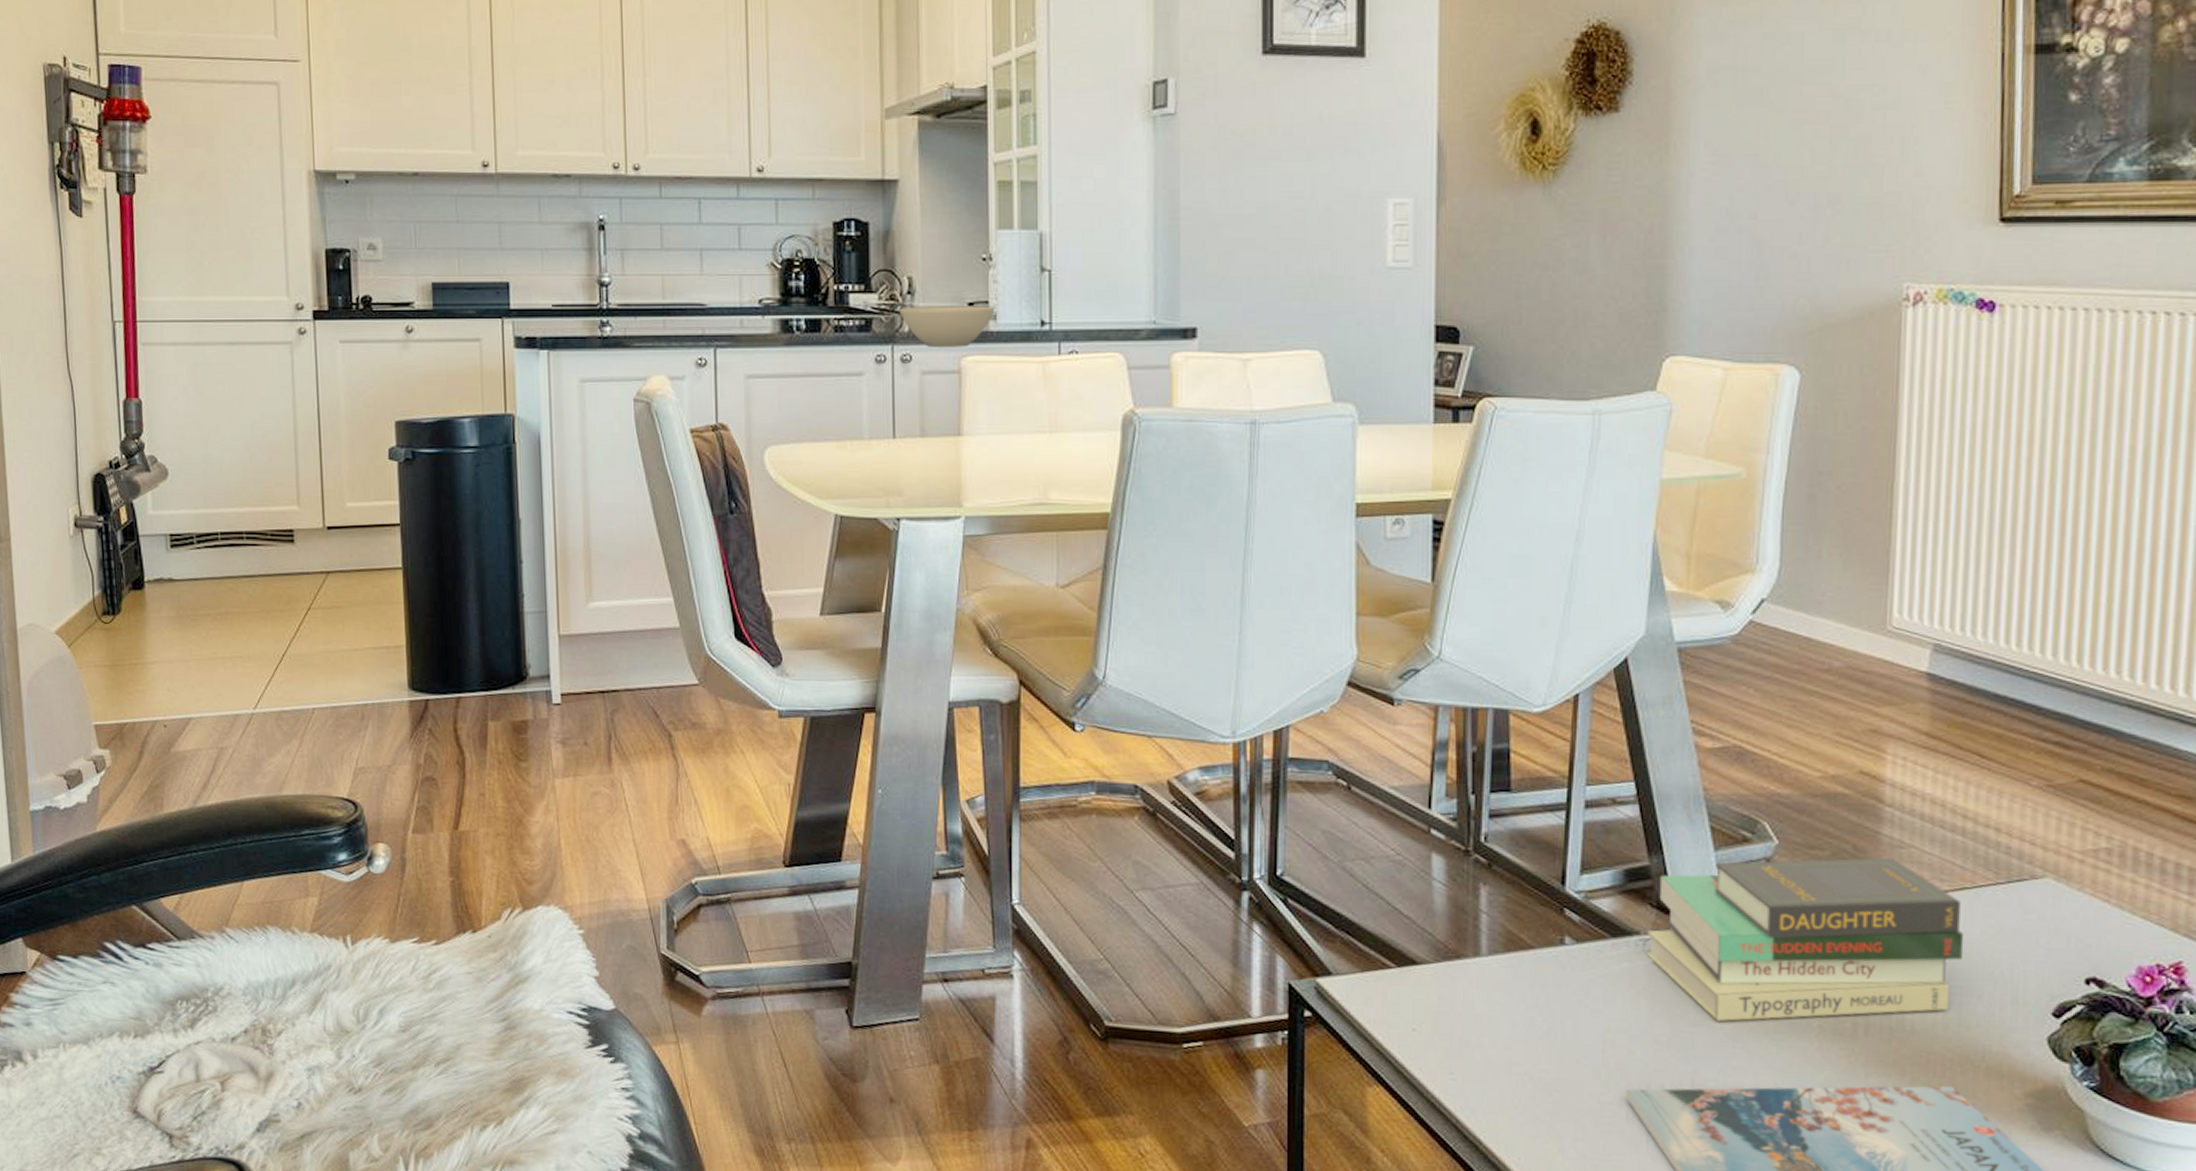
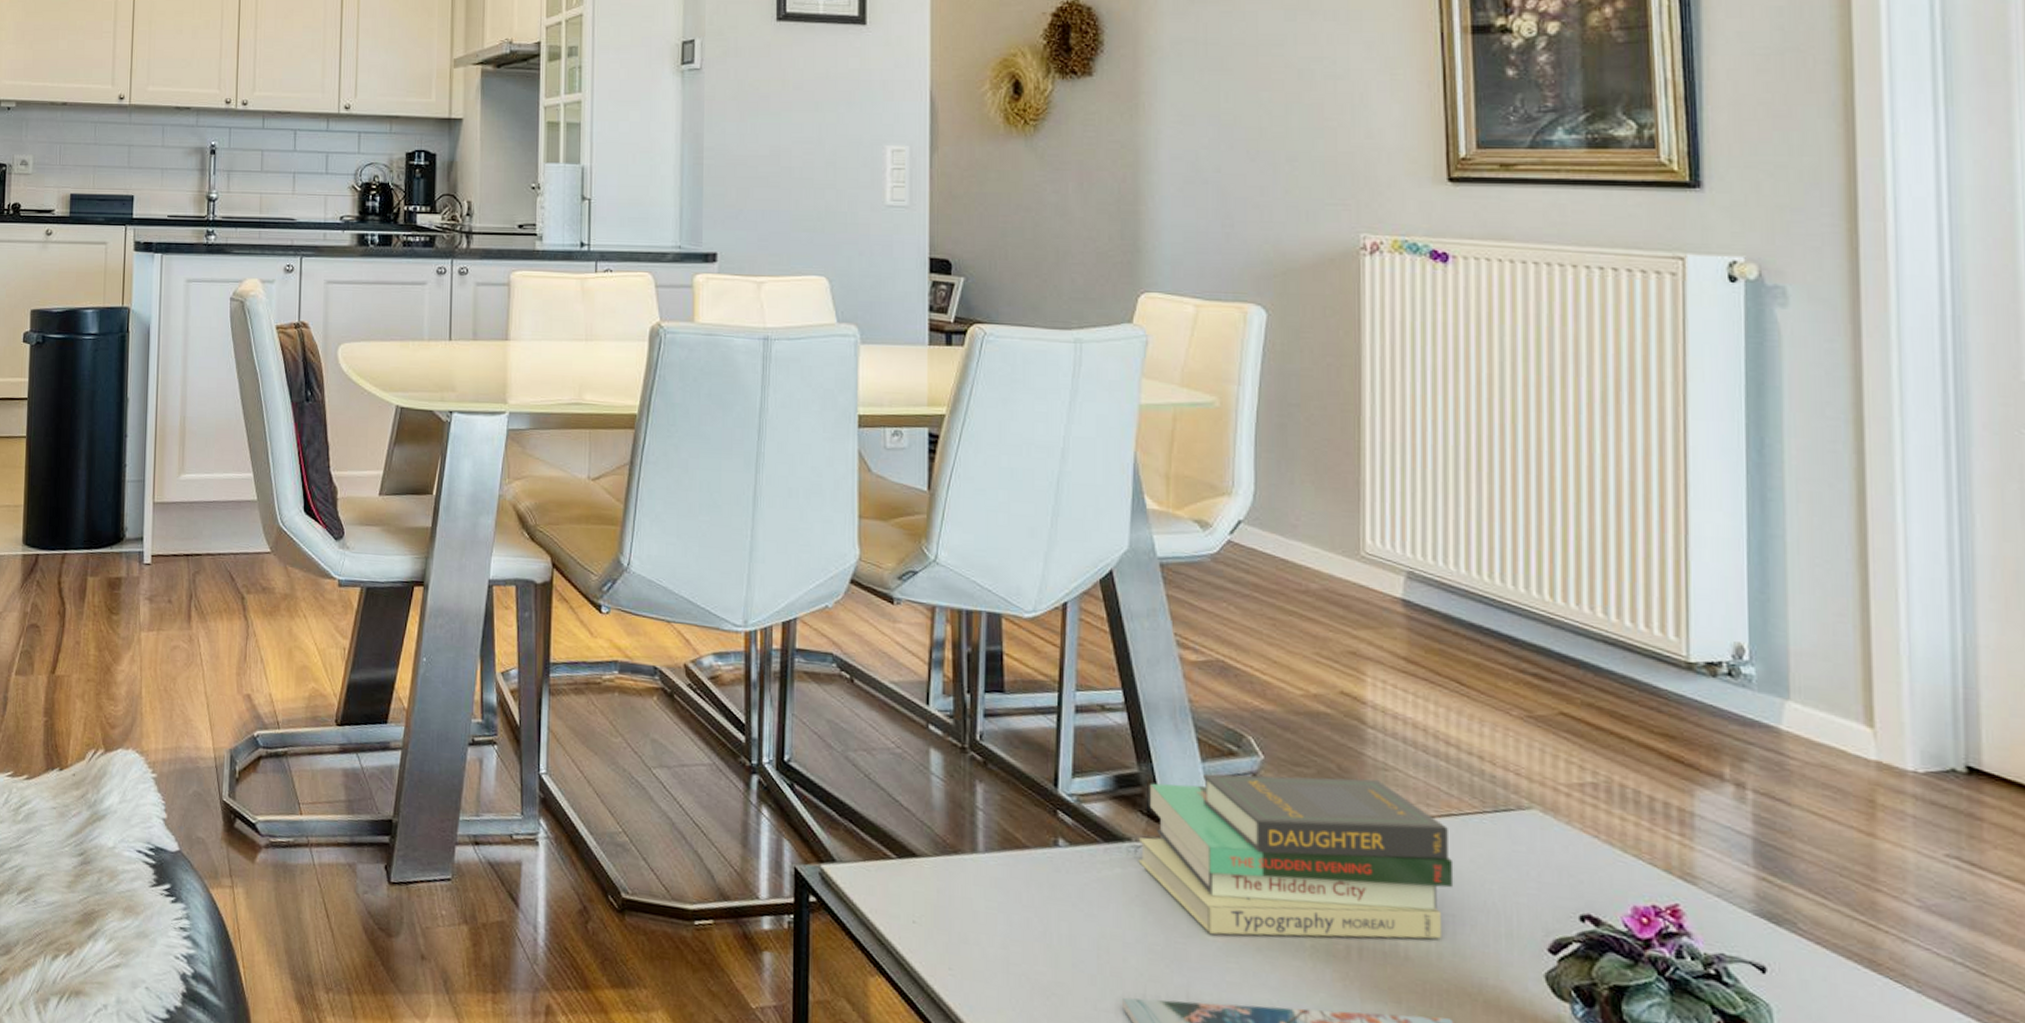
bowl: present [899,306,995,348] -> none [459,226,541,264]

